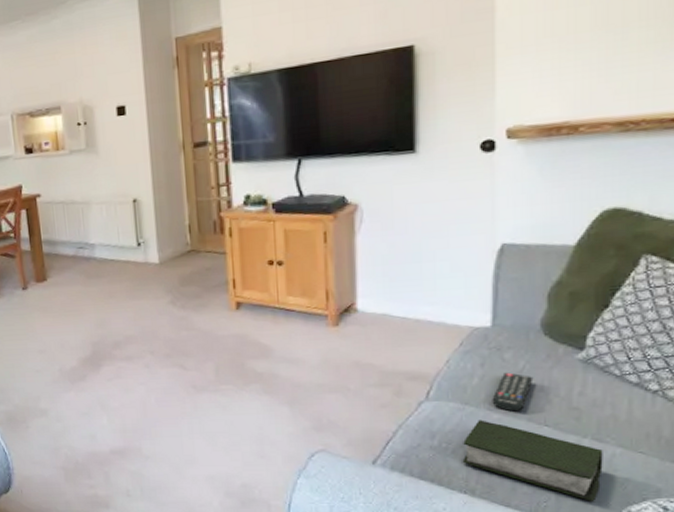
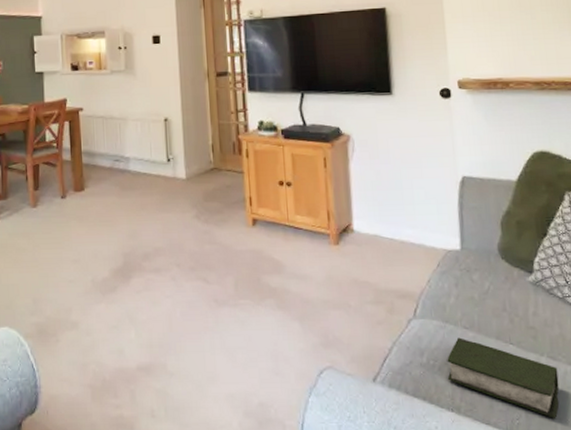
remote control: present [492,372,534,412] -> none [466,292,497,330]

